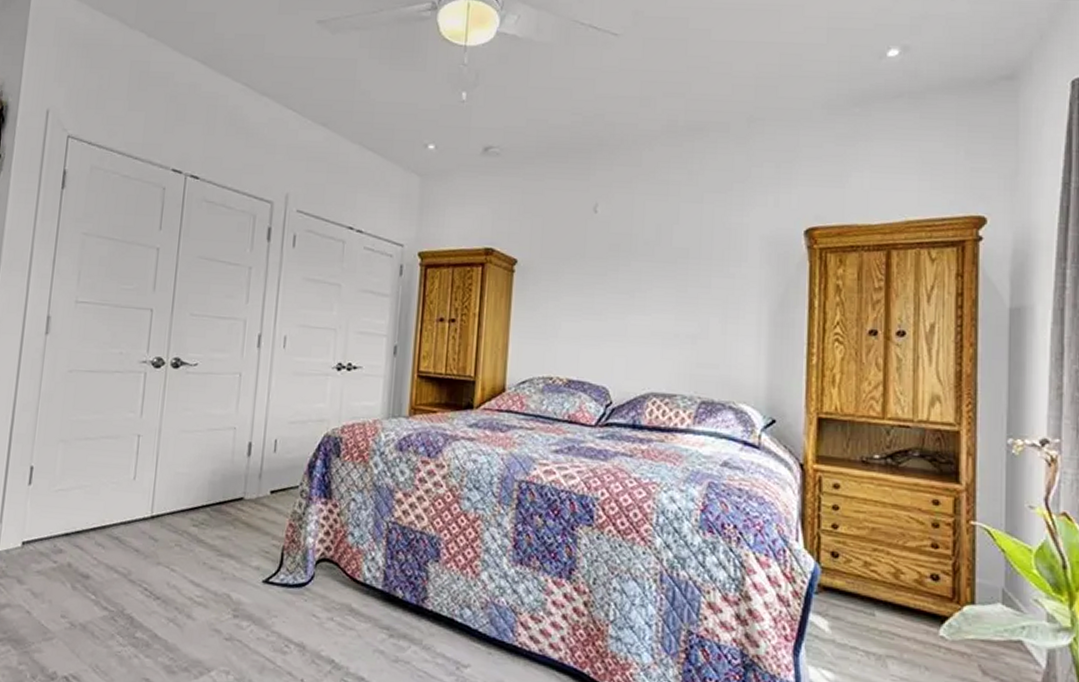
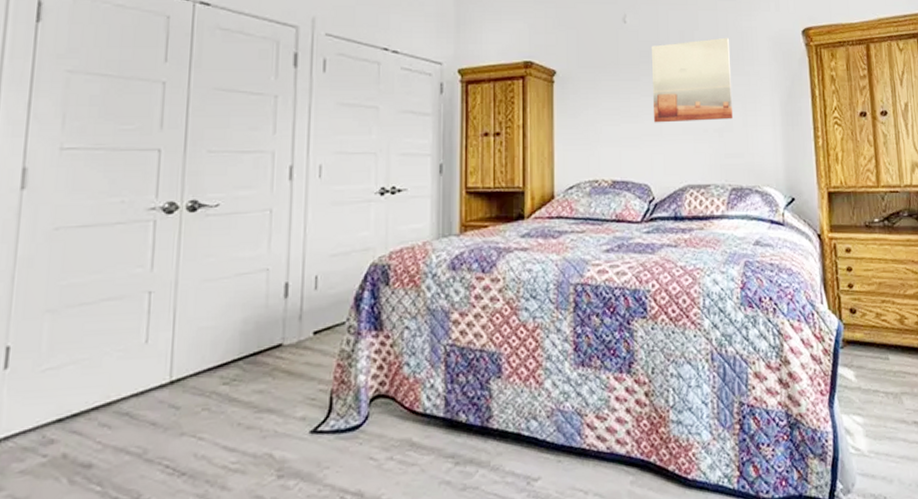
wall art: none [618,234,715,326] -> present [651,37,734,123]

